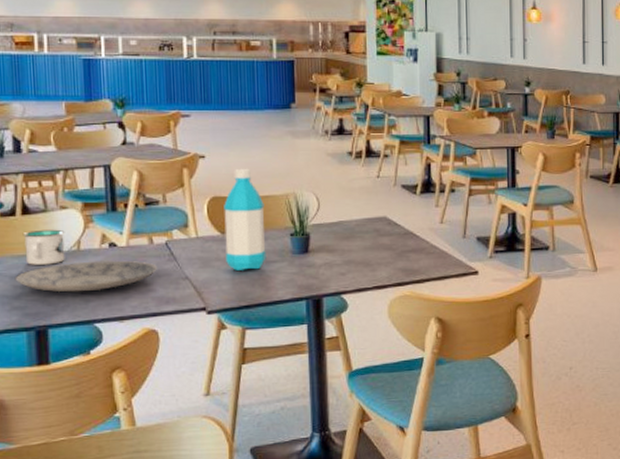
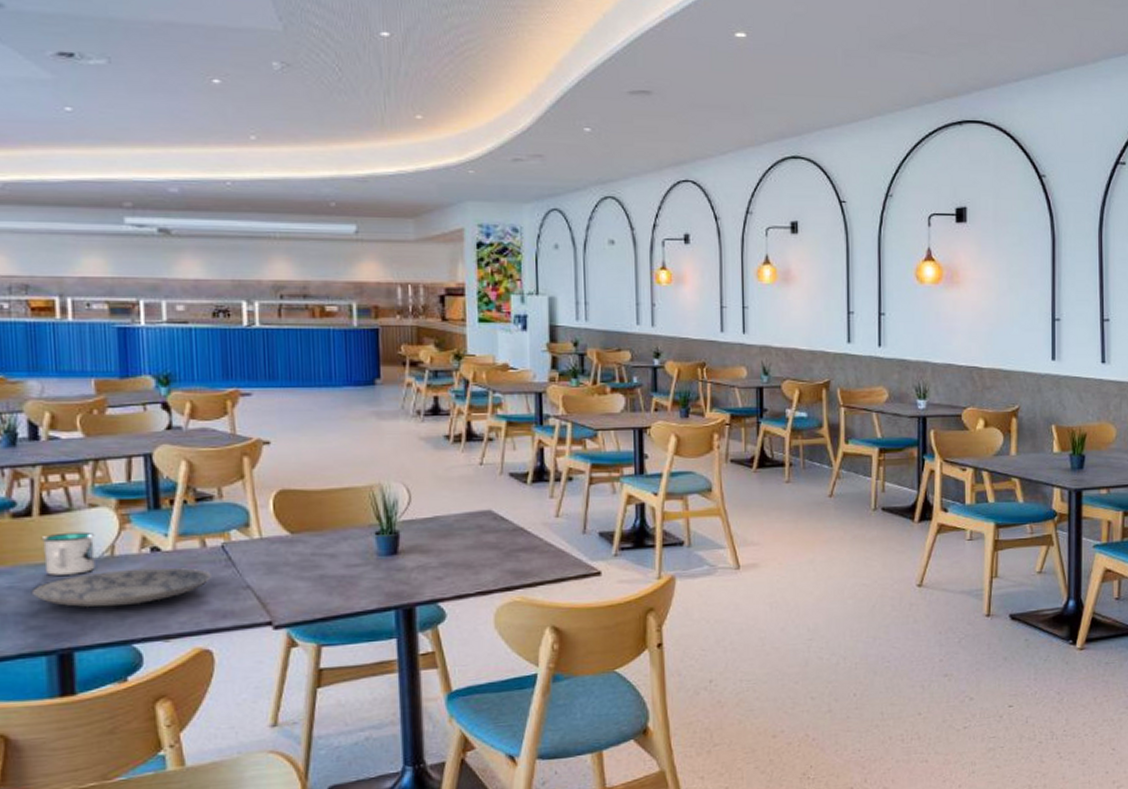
water bottle: present [224,169,266,272] -> none [294,457,346,578]

